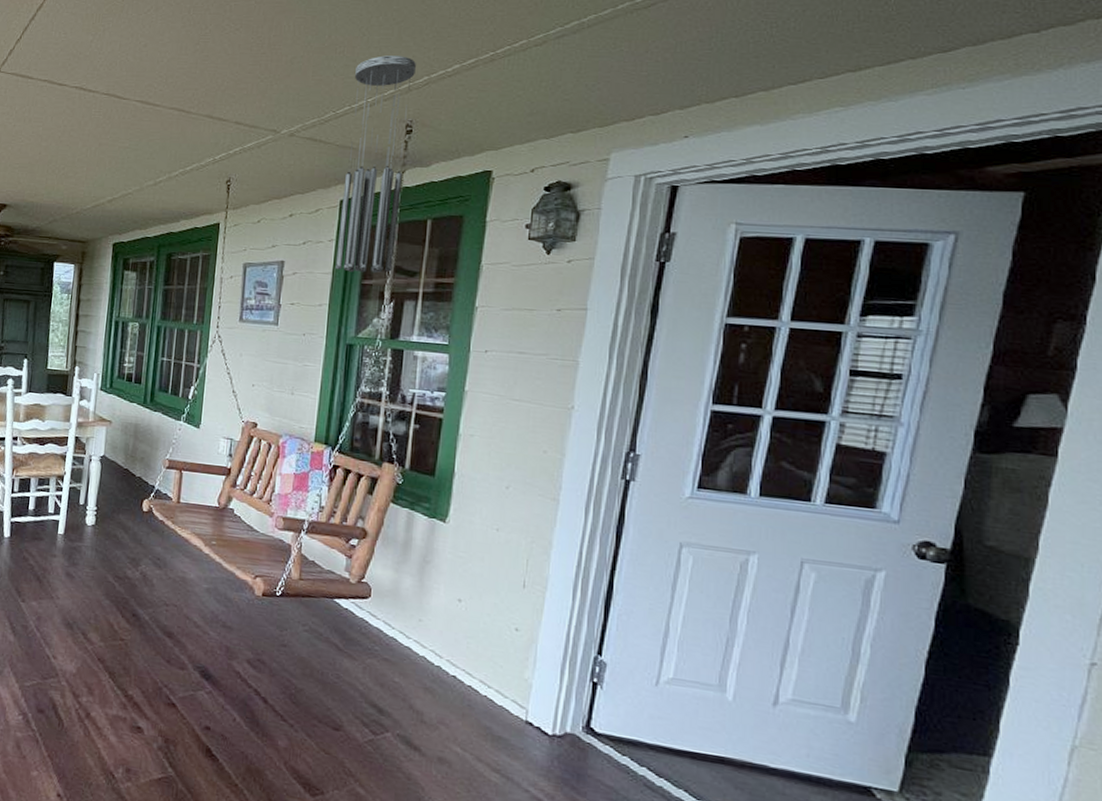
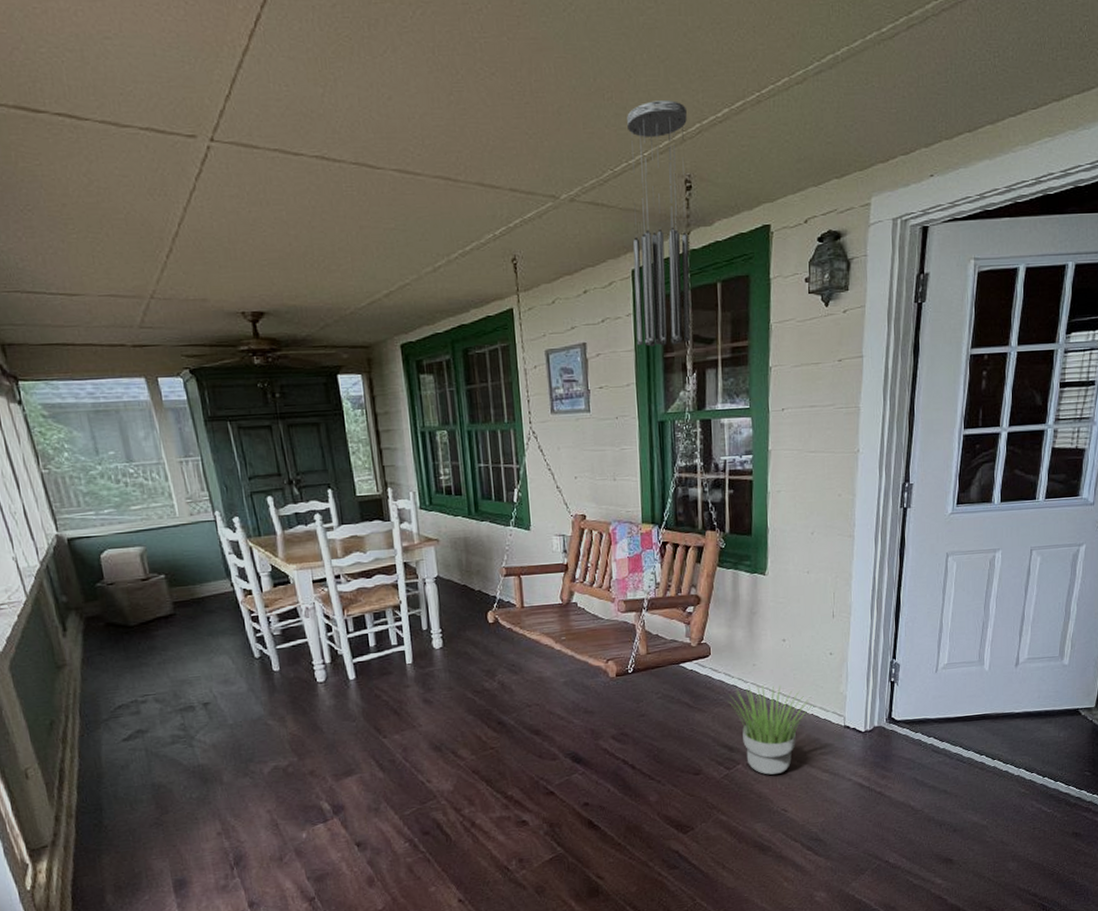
potted plant: none [385,641,488,758] -> present [728,685,813,775]

